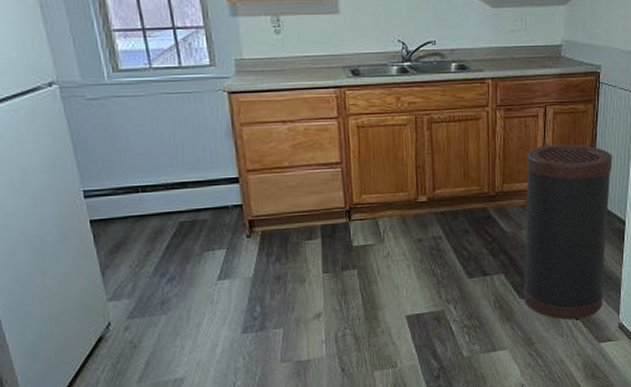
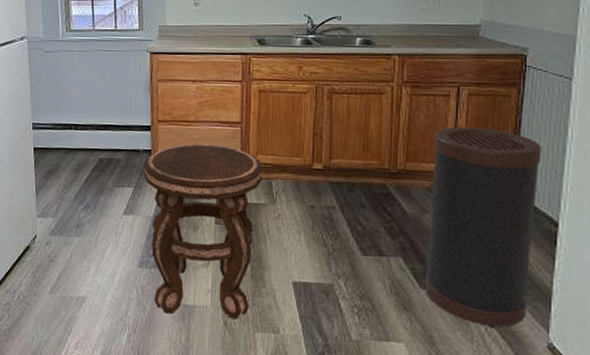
side table: none [235,189,368,375] -> present [143,143,263,320]

